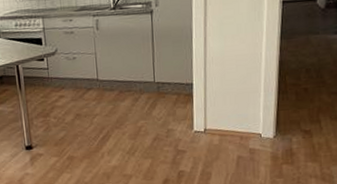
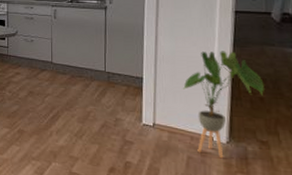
house plant: none [233,44,308,153] -> present [183,51,264,159]

